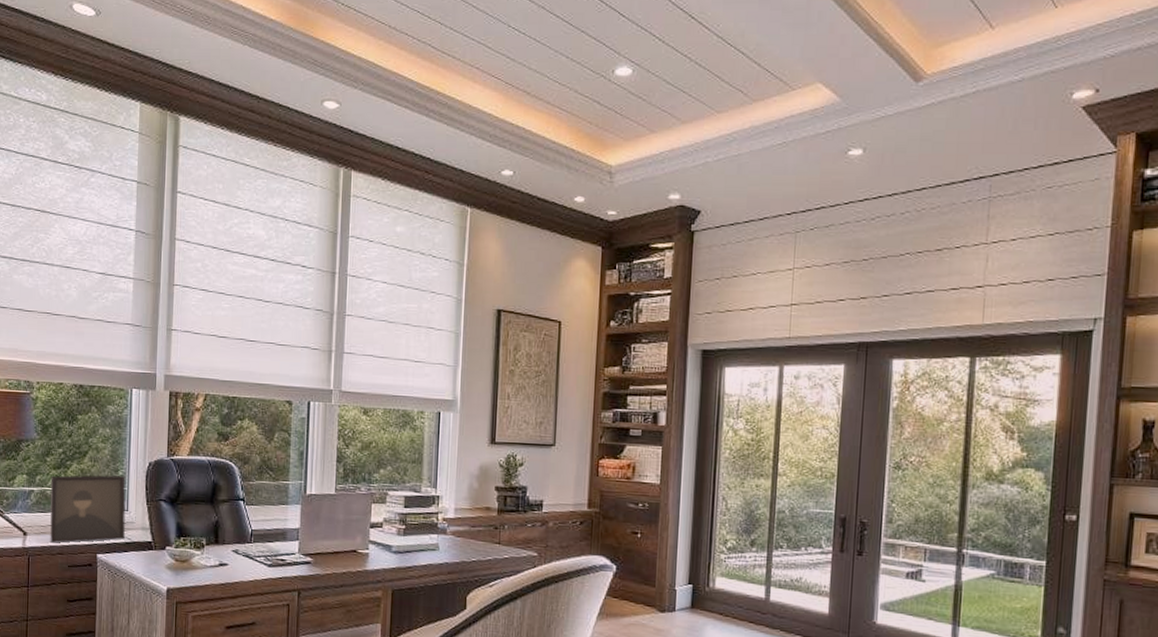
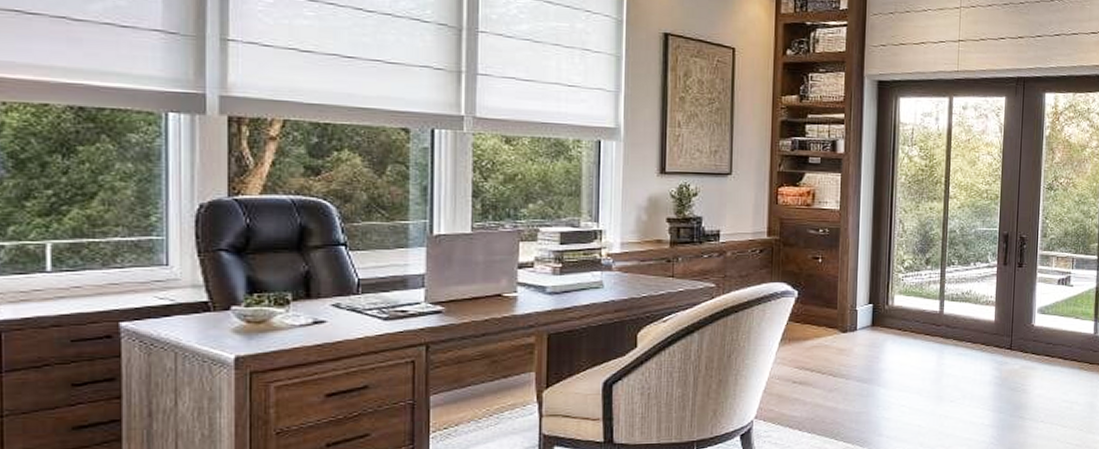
picture frame: present [50,475,126,543] -> none [33,221,164,313]

